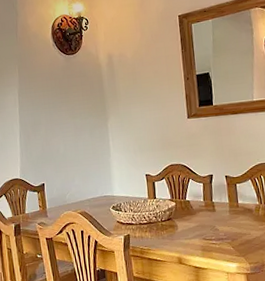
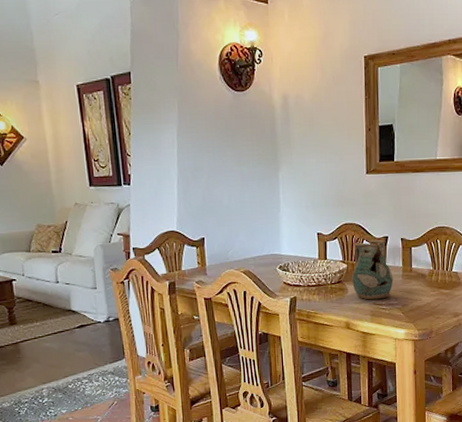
ceramic pitcher: none [181,178,221,236] -> present [352,240,393,300]

